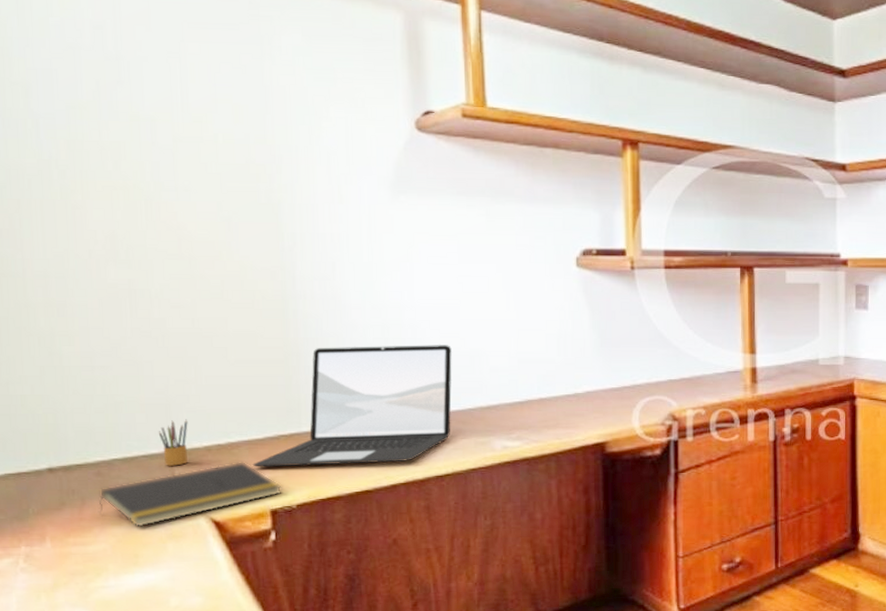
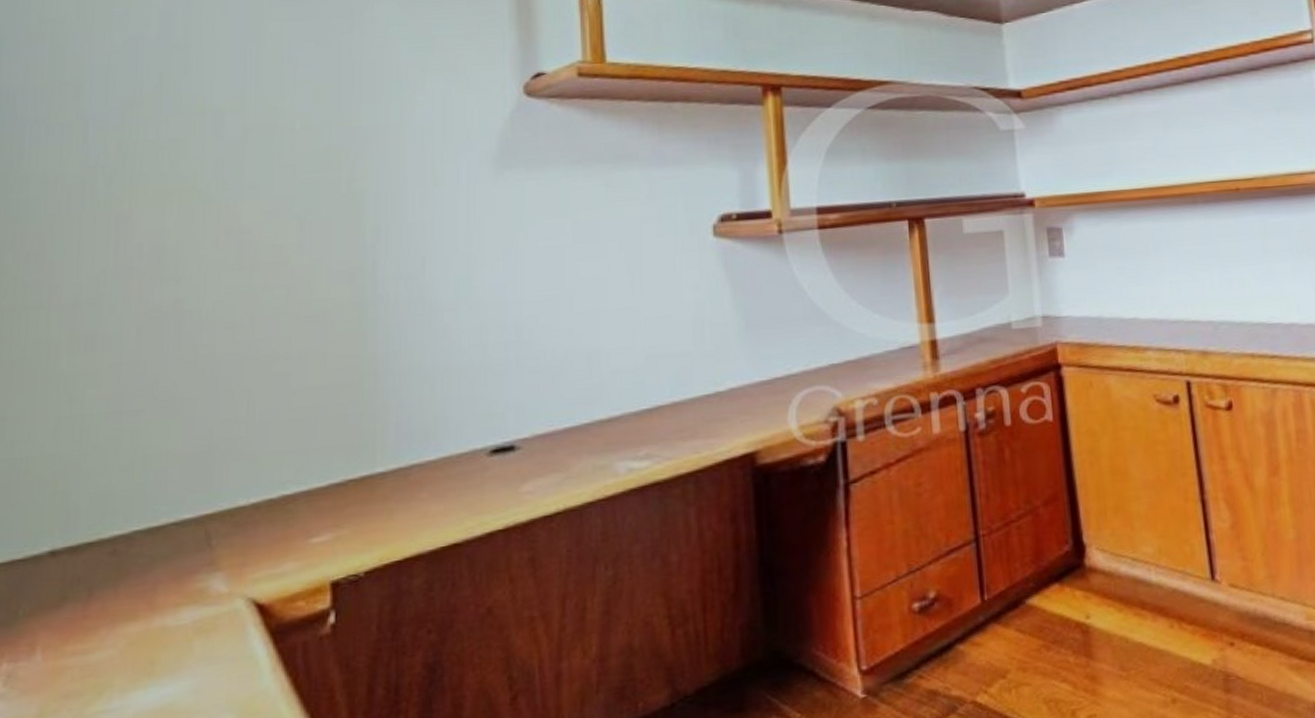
notepad: present [99,461,282,528] -> none [109,518,347,623]
pencil box: present [158,419,189,466] -> none [195,469,234,535]
laptop: present [253,345,452,467] -> none [311,345,565,526]

